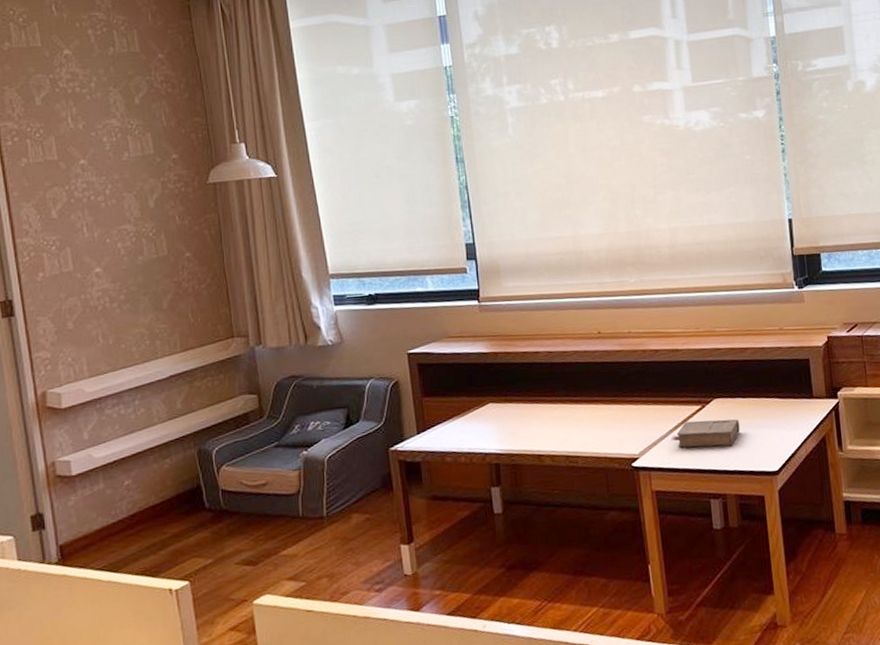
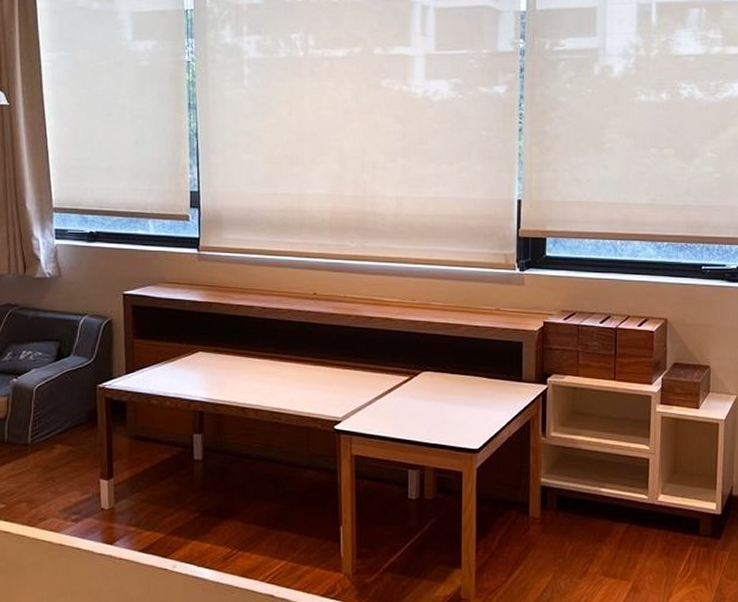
book: present [671,419,740,448] -> none [375,391,445,419]

